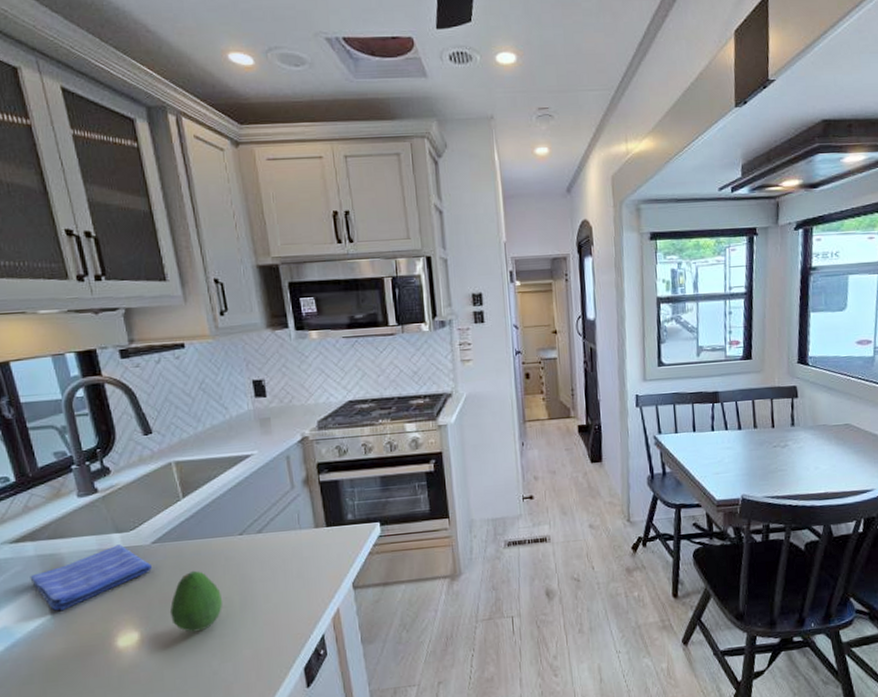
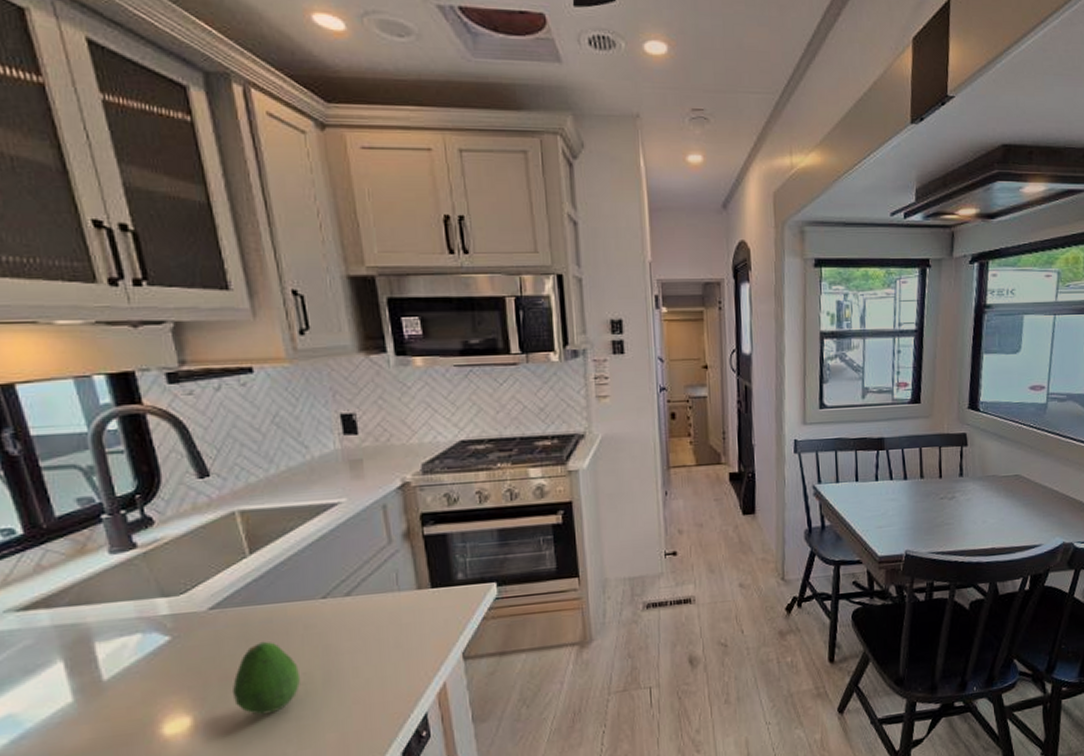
dish towel: present [30,544,152,611] -> none [44,611,209,693]

